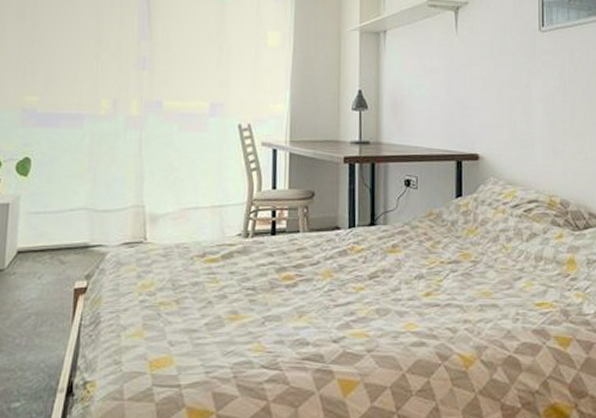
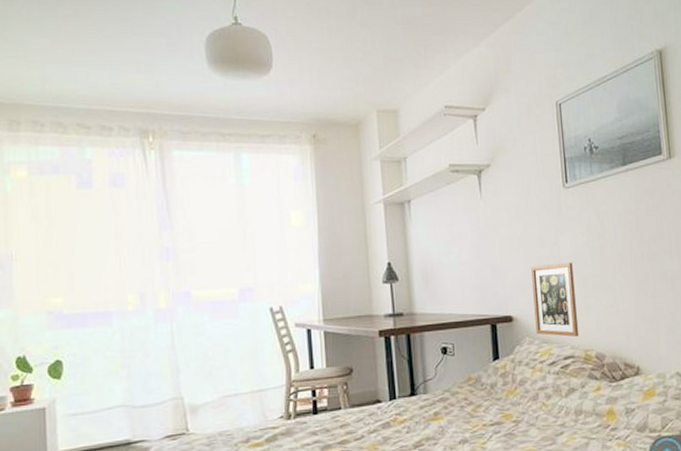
picture frame: none [501,105,545,182] -> present [531,262,580,338]

